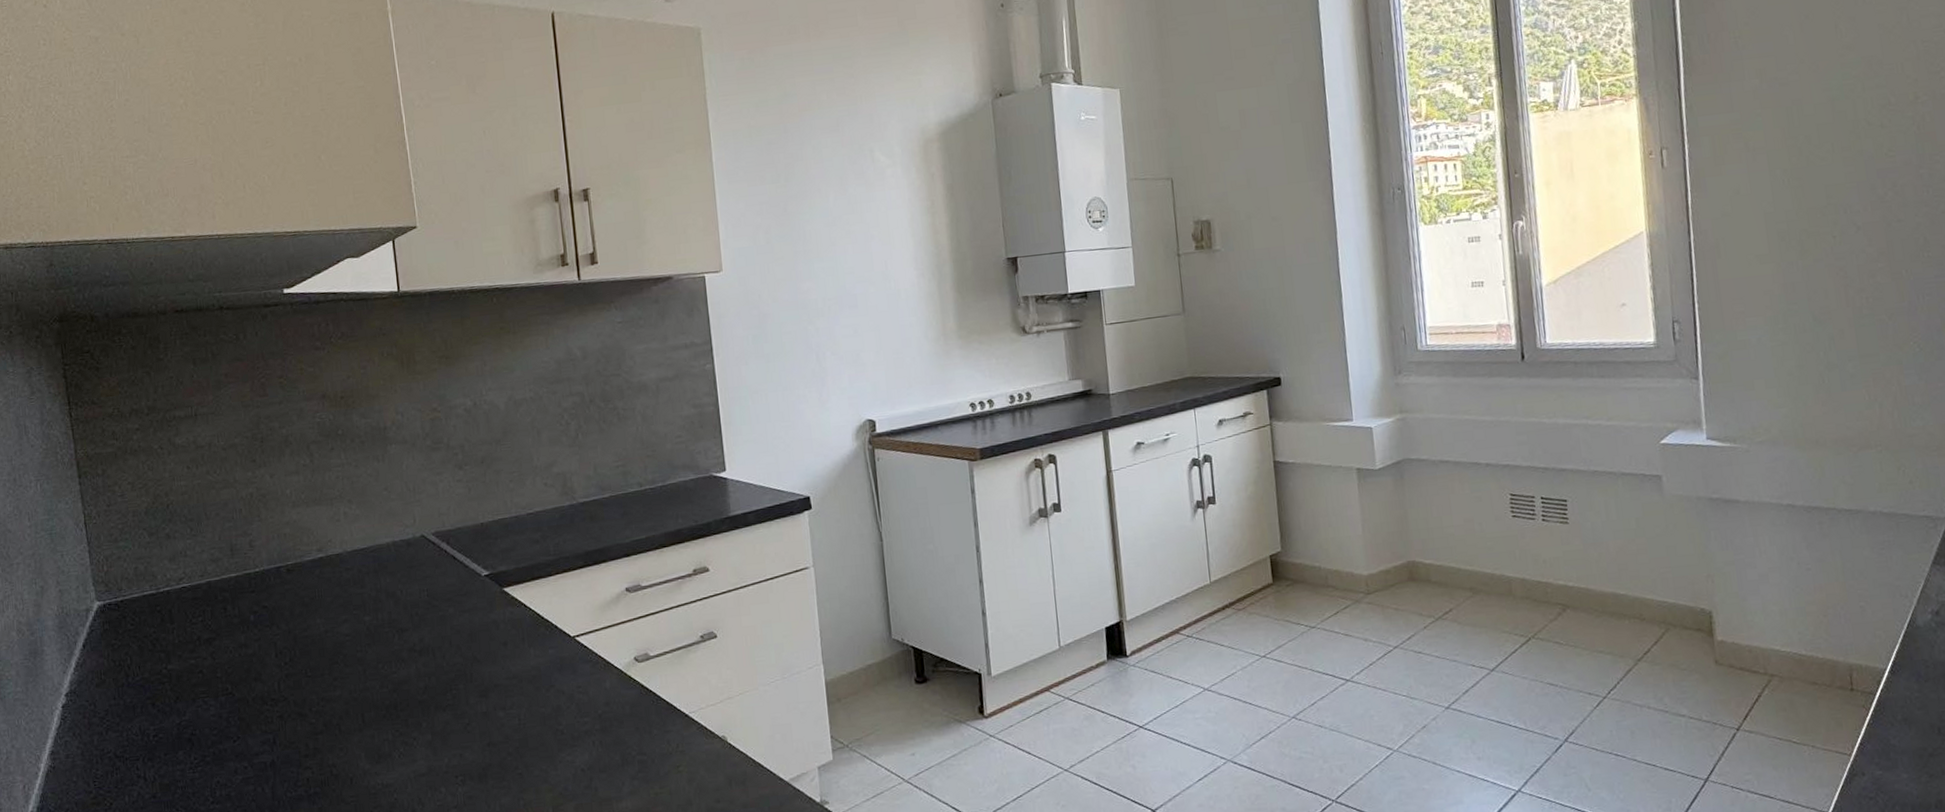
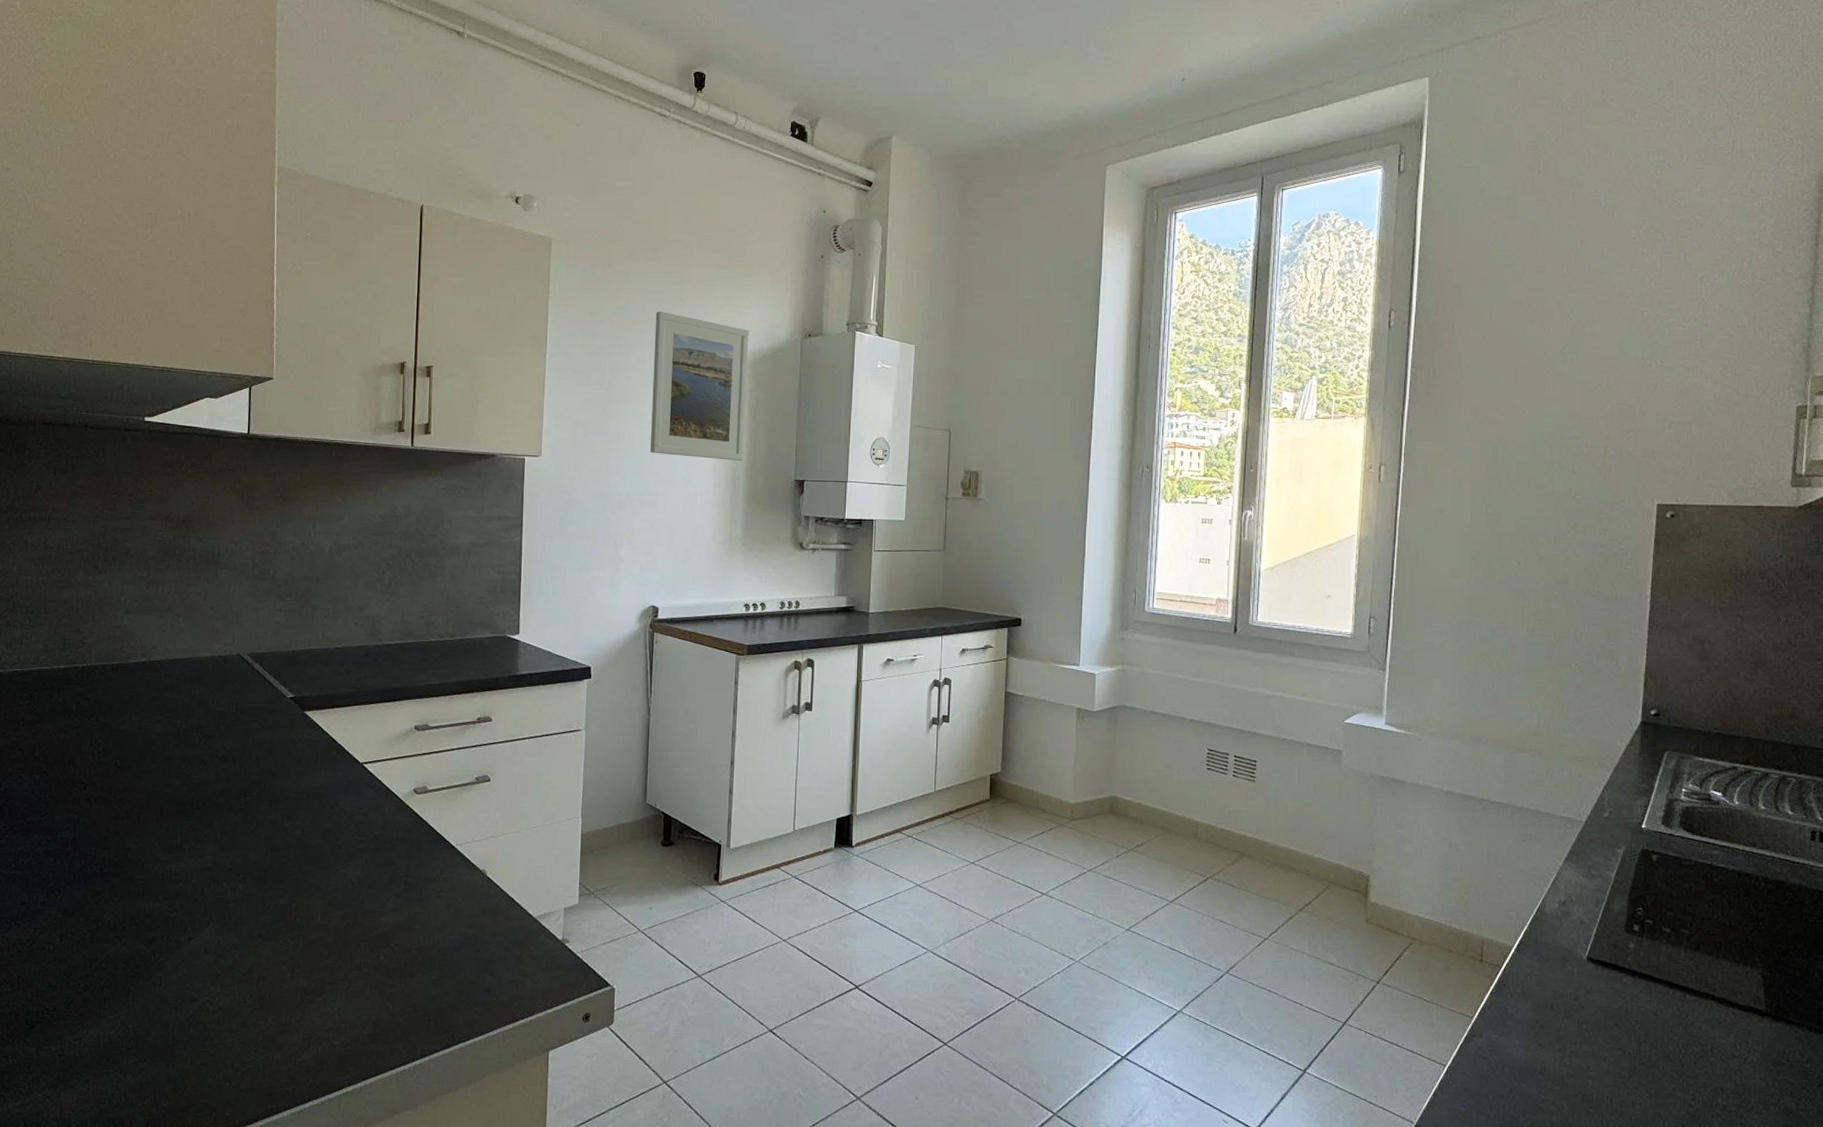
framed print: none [826,91,946,251] -> present [650,311,749,461]

